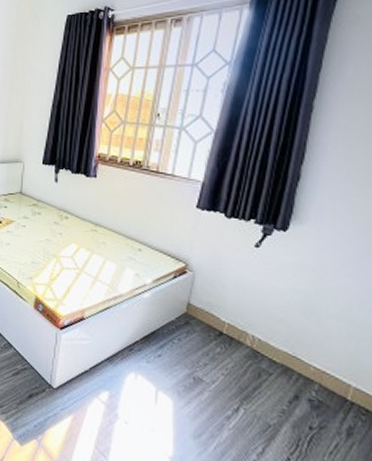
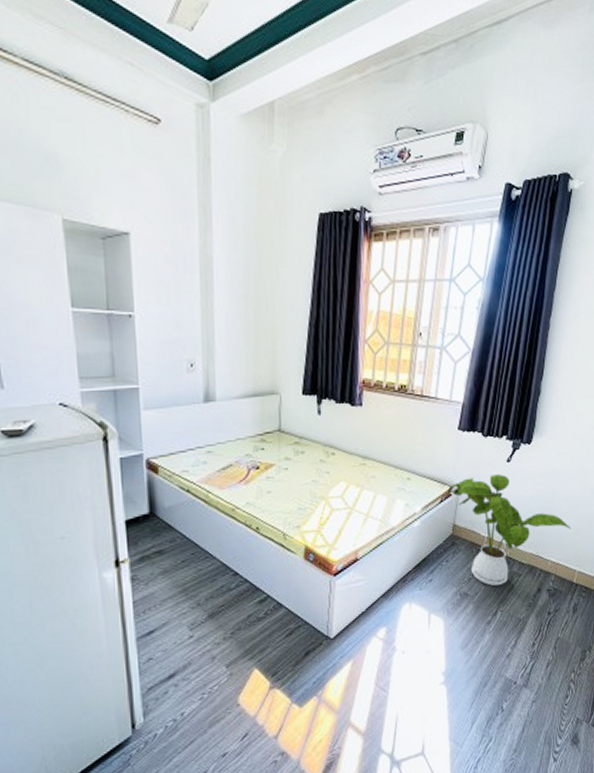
house plant: none [182,257,345,380] -> present [447,474,572,587]

